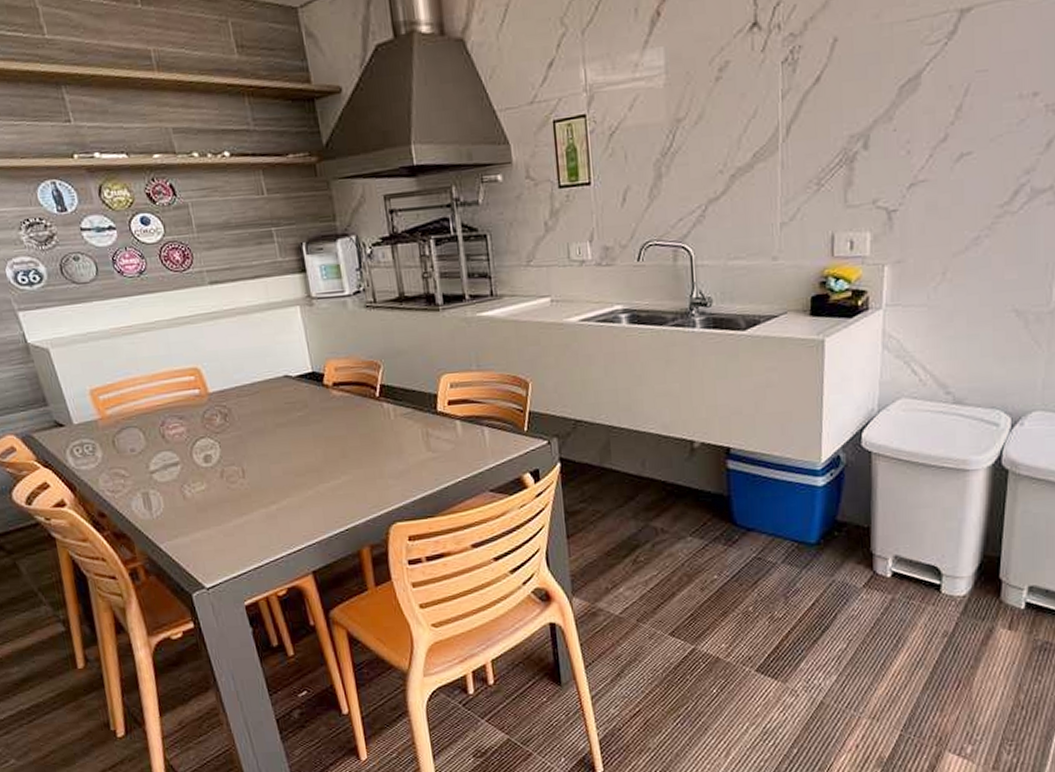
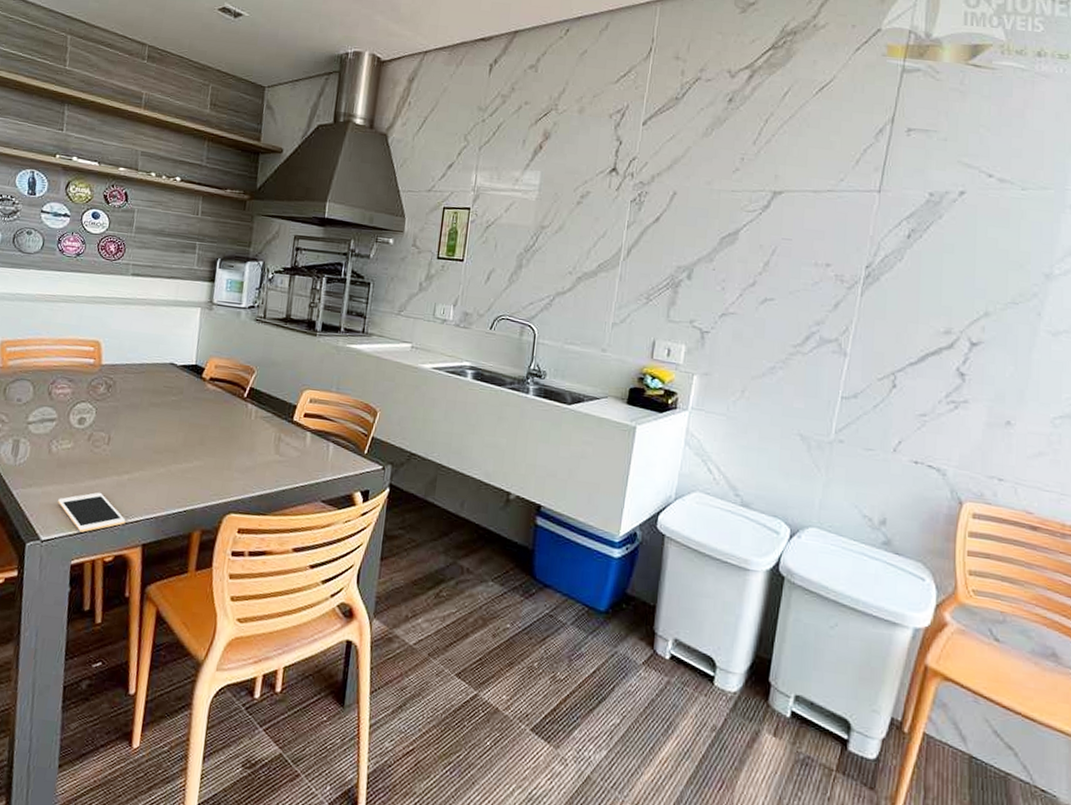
cell phone: none [210,528,288,573] -> present [58,492,126,533]

